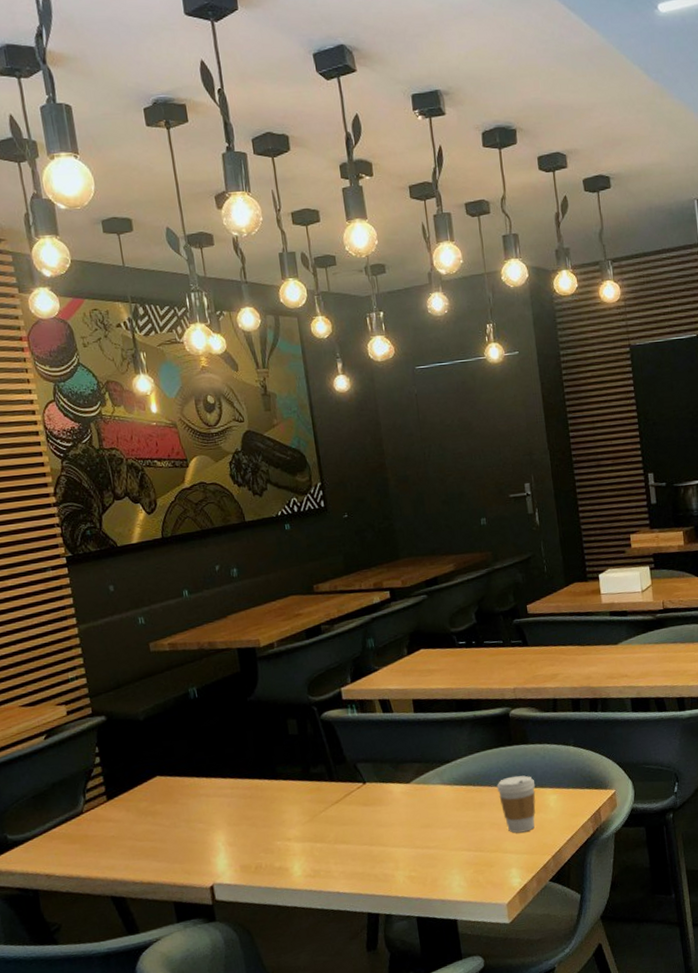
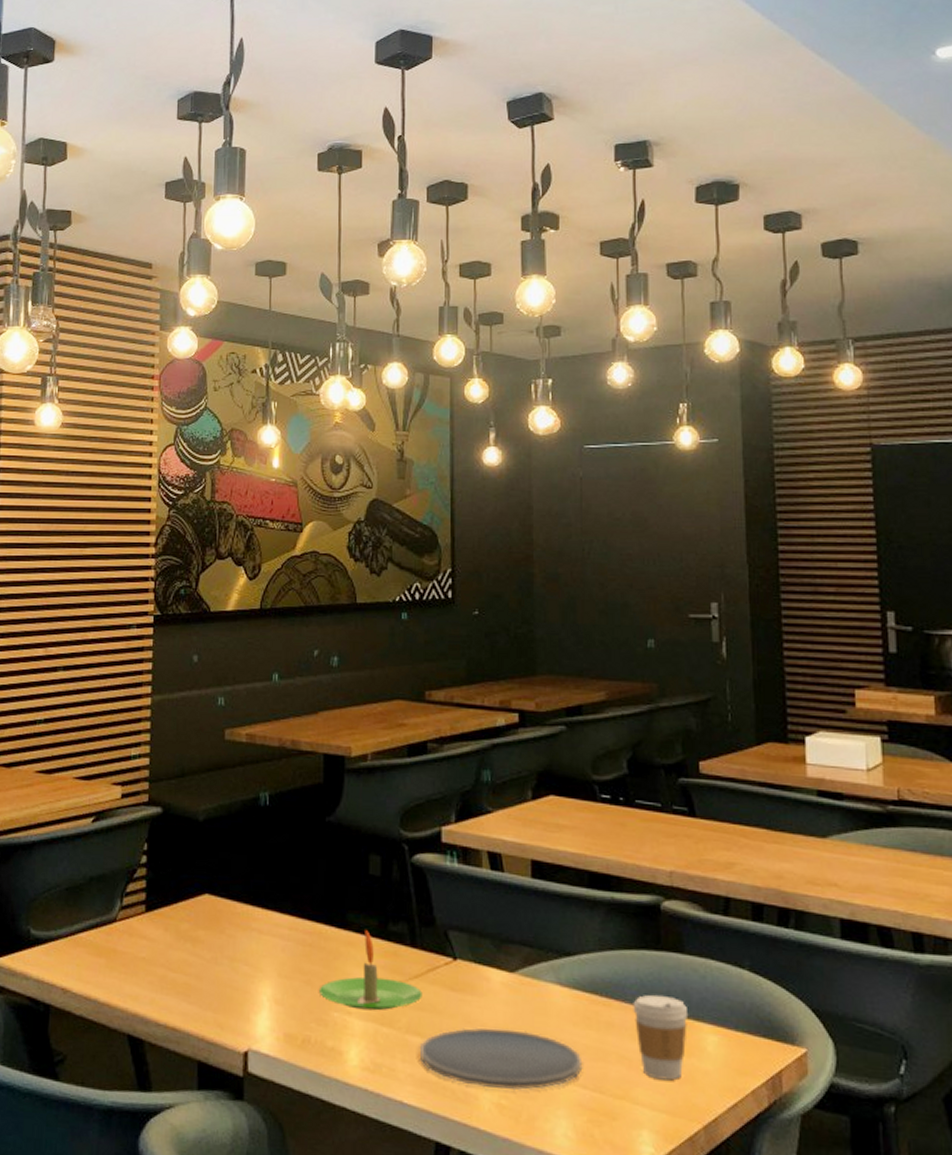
candle: none [262,776,344,836] -> present [318,929,422,1011]
plate: none [347,822,467,869] -> present [420,1027,583,1091]

